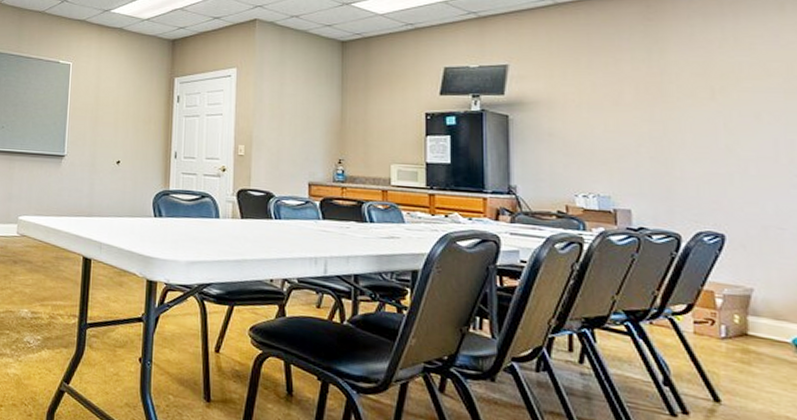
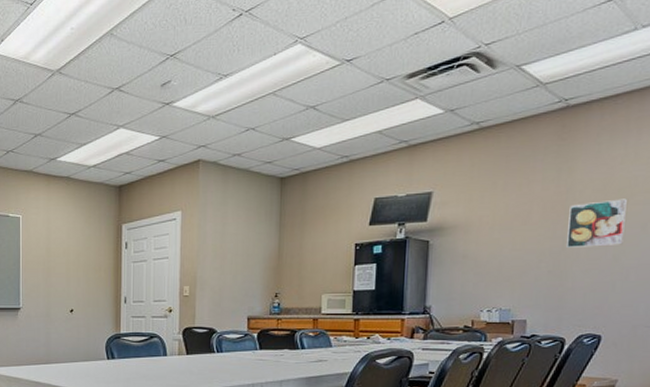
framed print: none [666,84,735,135] -> present [566,198,628,249]

